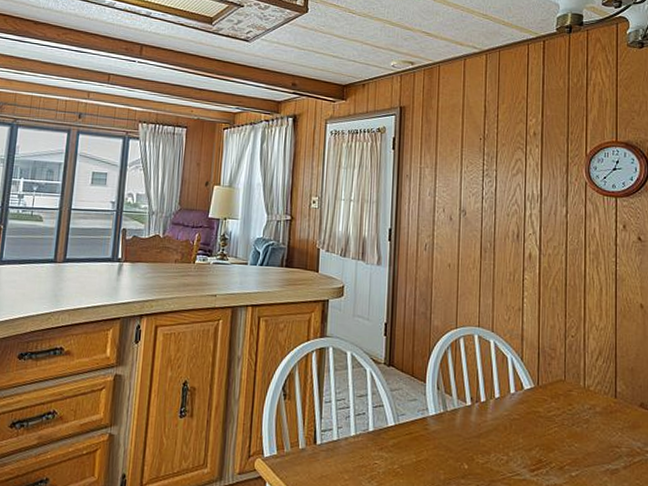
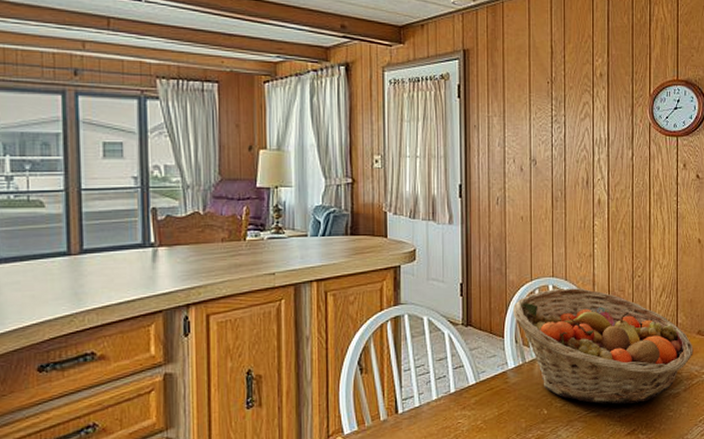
fruit basket: none [436,339,635,473] -> present [513,288,693,404]

